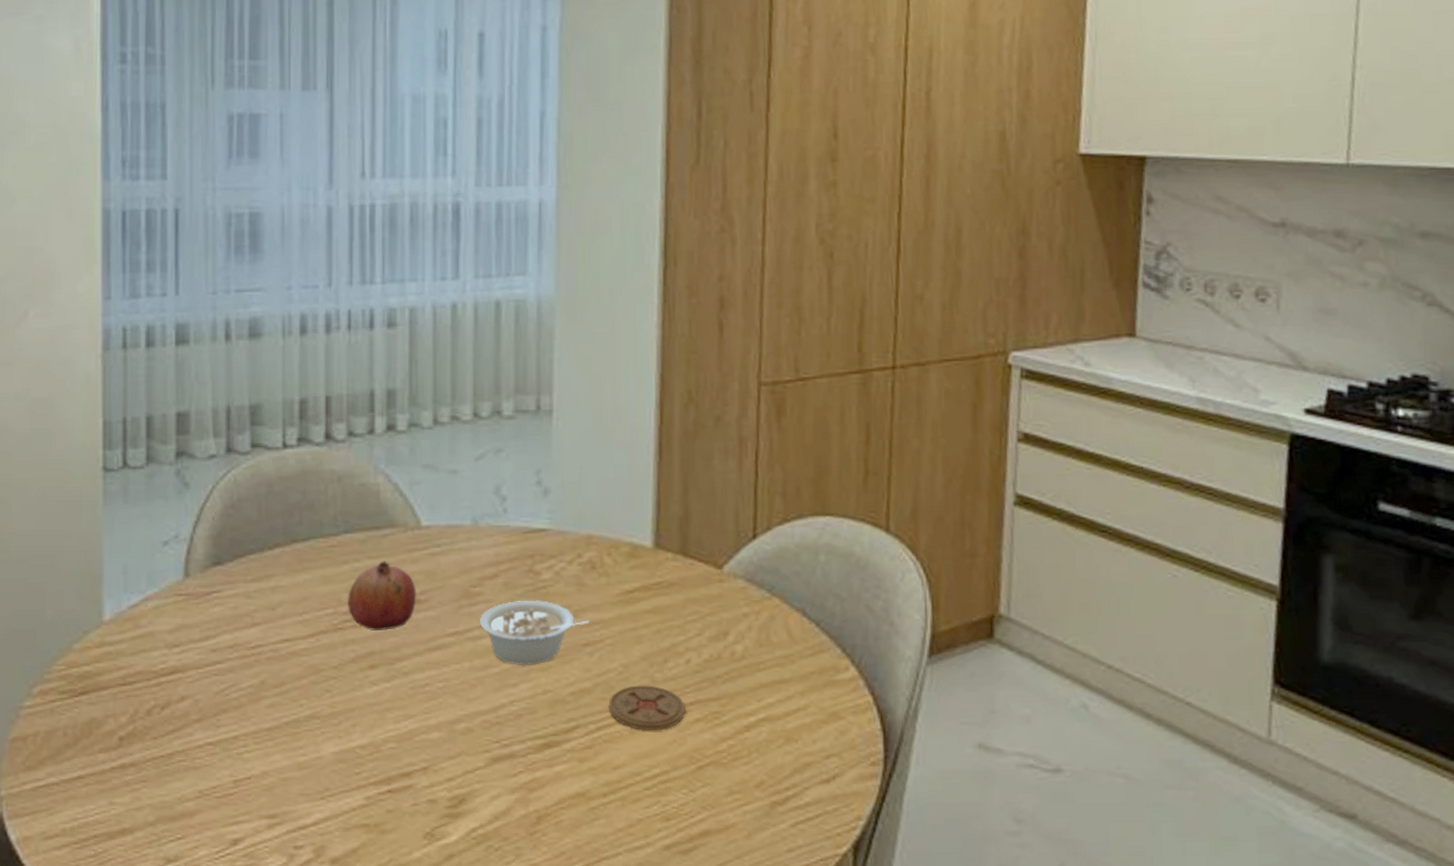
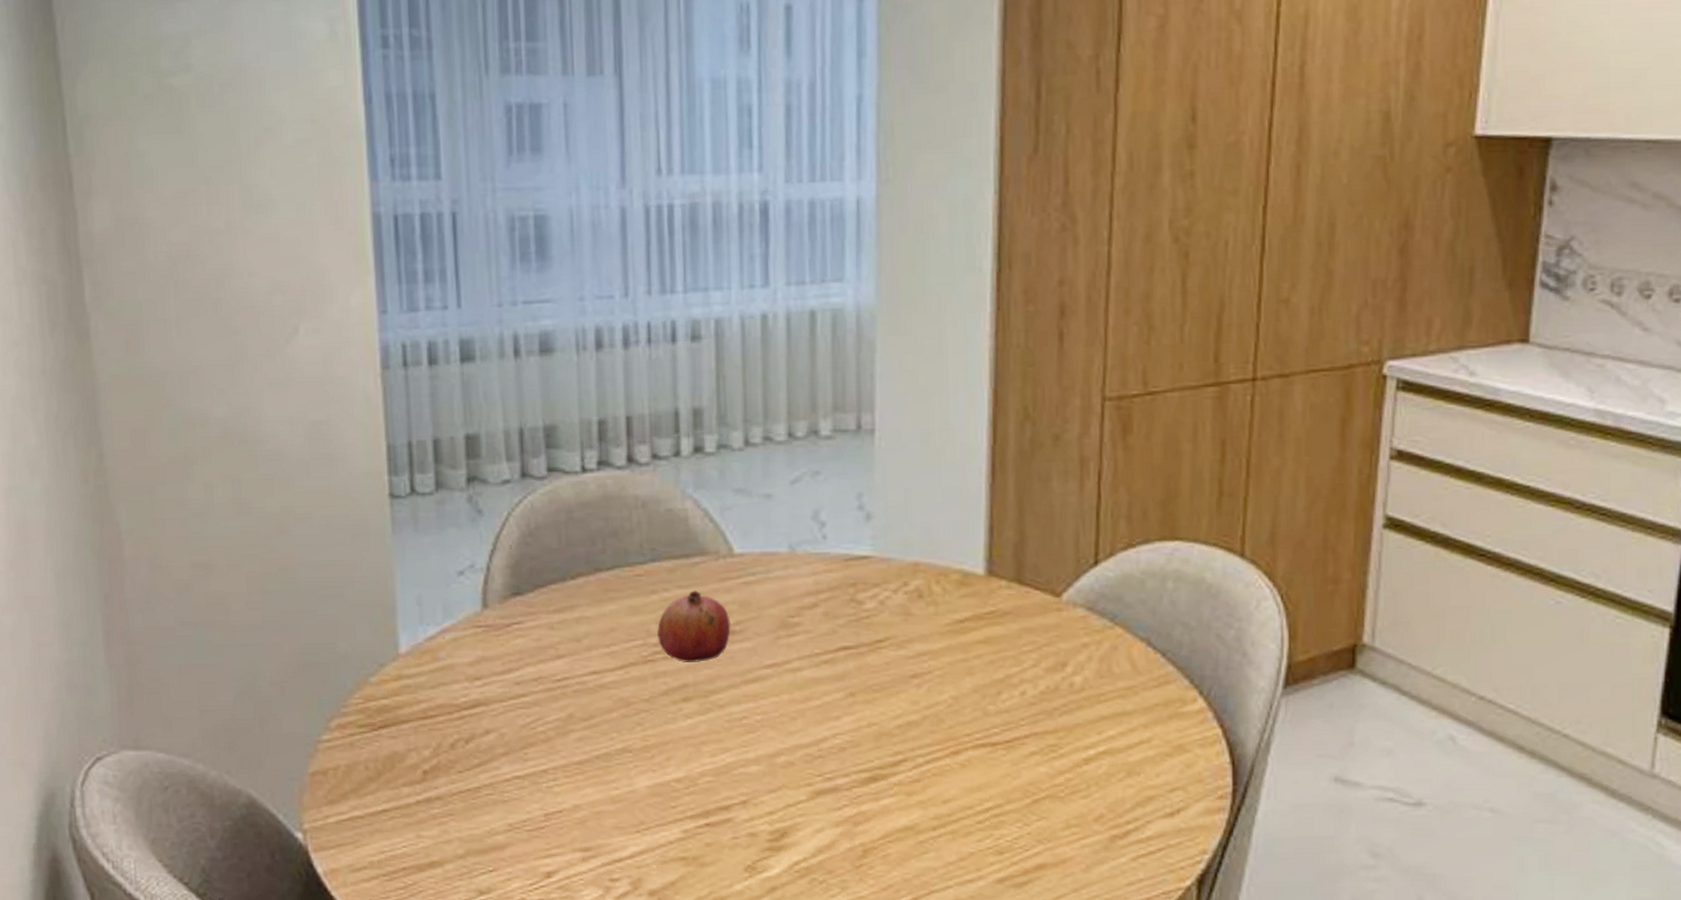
legume: present [479,601,590,666] -> none [798,631,918,699]
coaster: present [608,685,687,730] -> none [937,717,1021,763]

